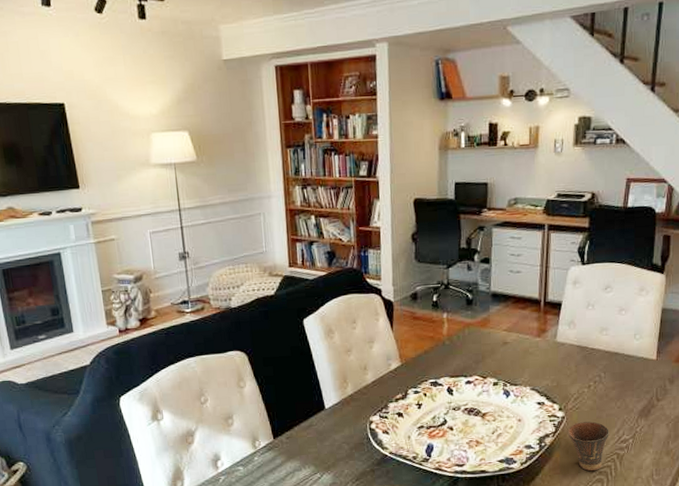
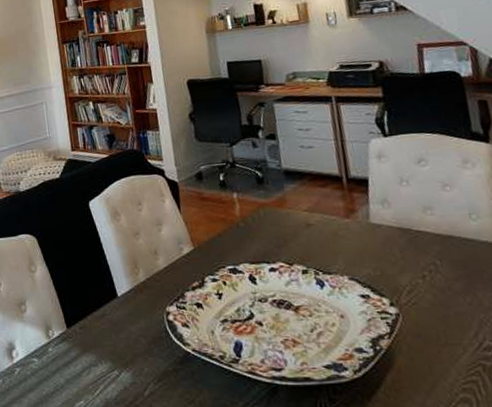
cup: present [567,421,609,471] -> none [406,320,465,387]

